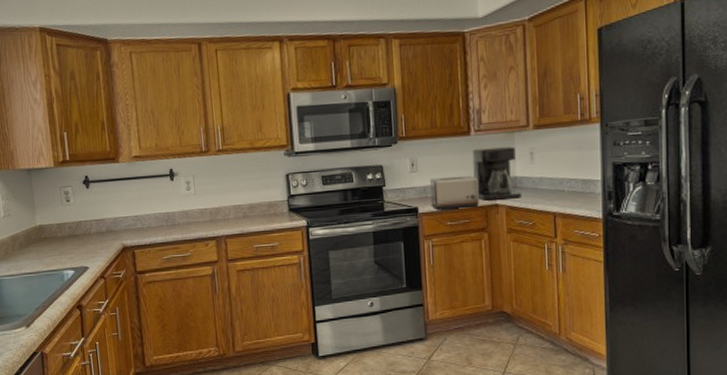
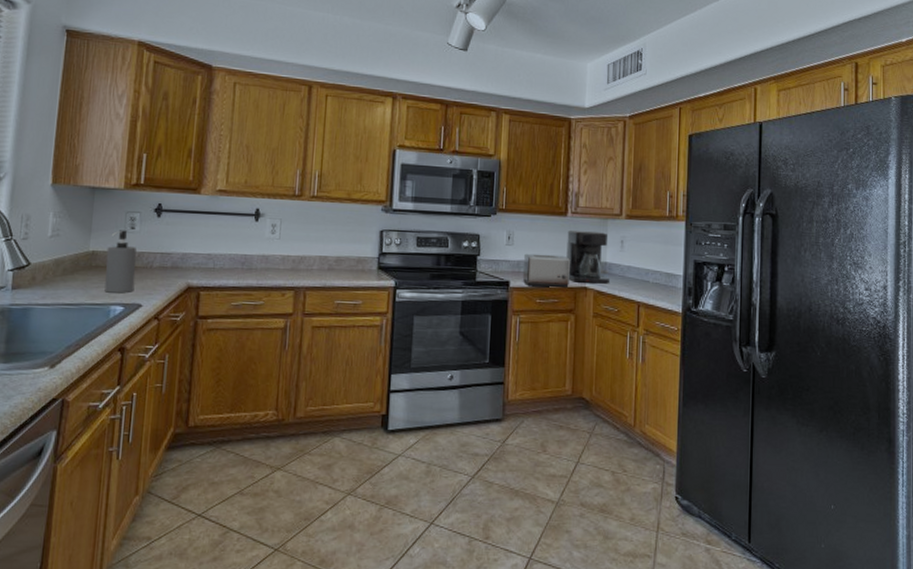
soap dispenser: none [50,203,80,261] -> present [104,230,137,294]

